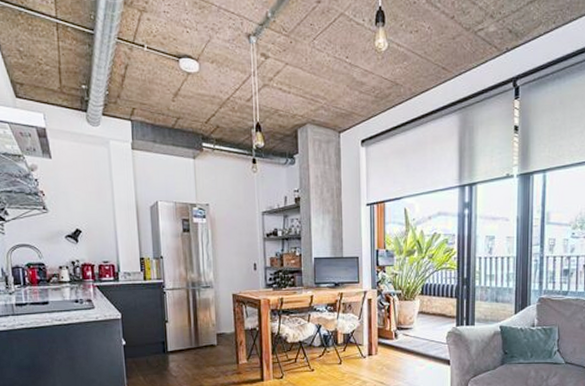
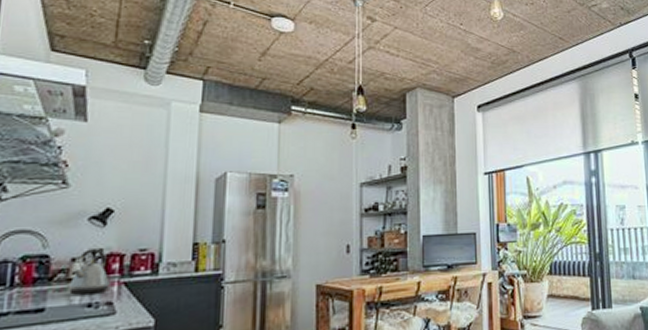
kettle: none [60,260,87,294] -> present [67,249,110,296]

